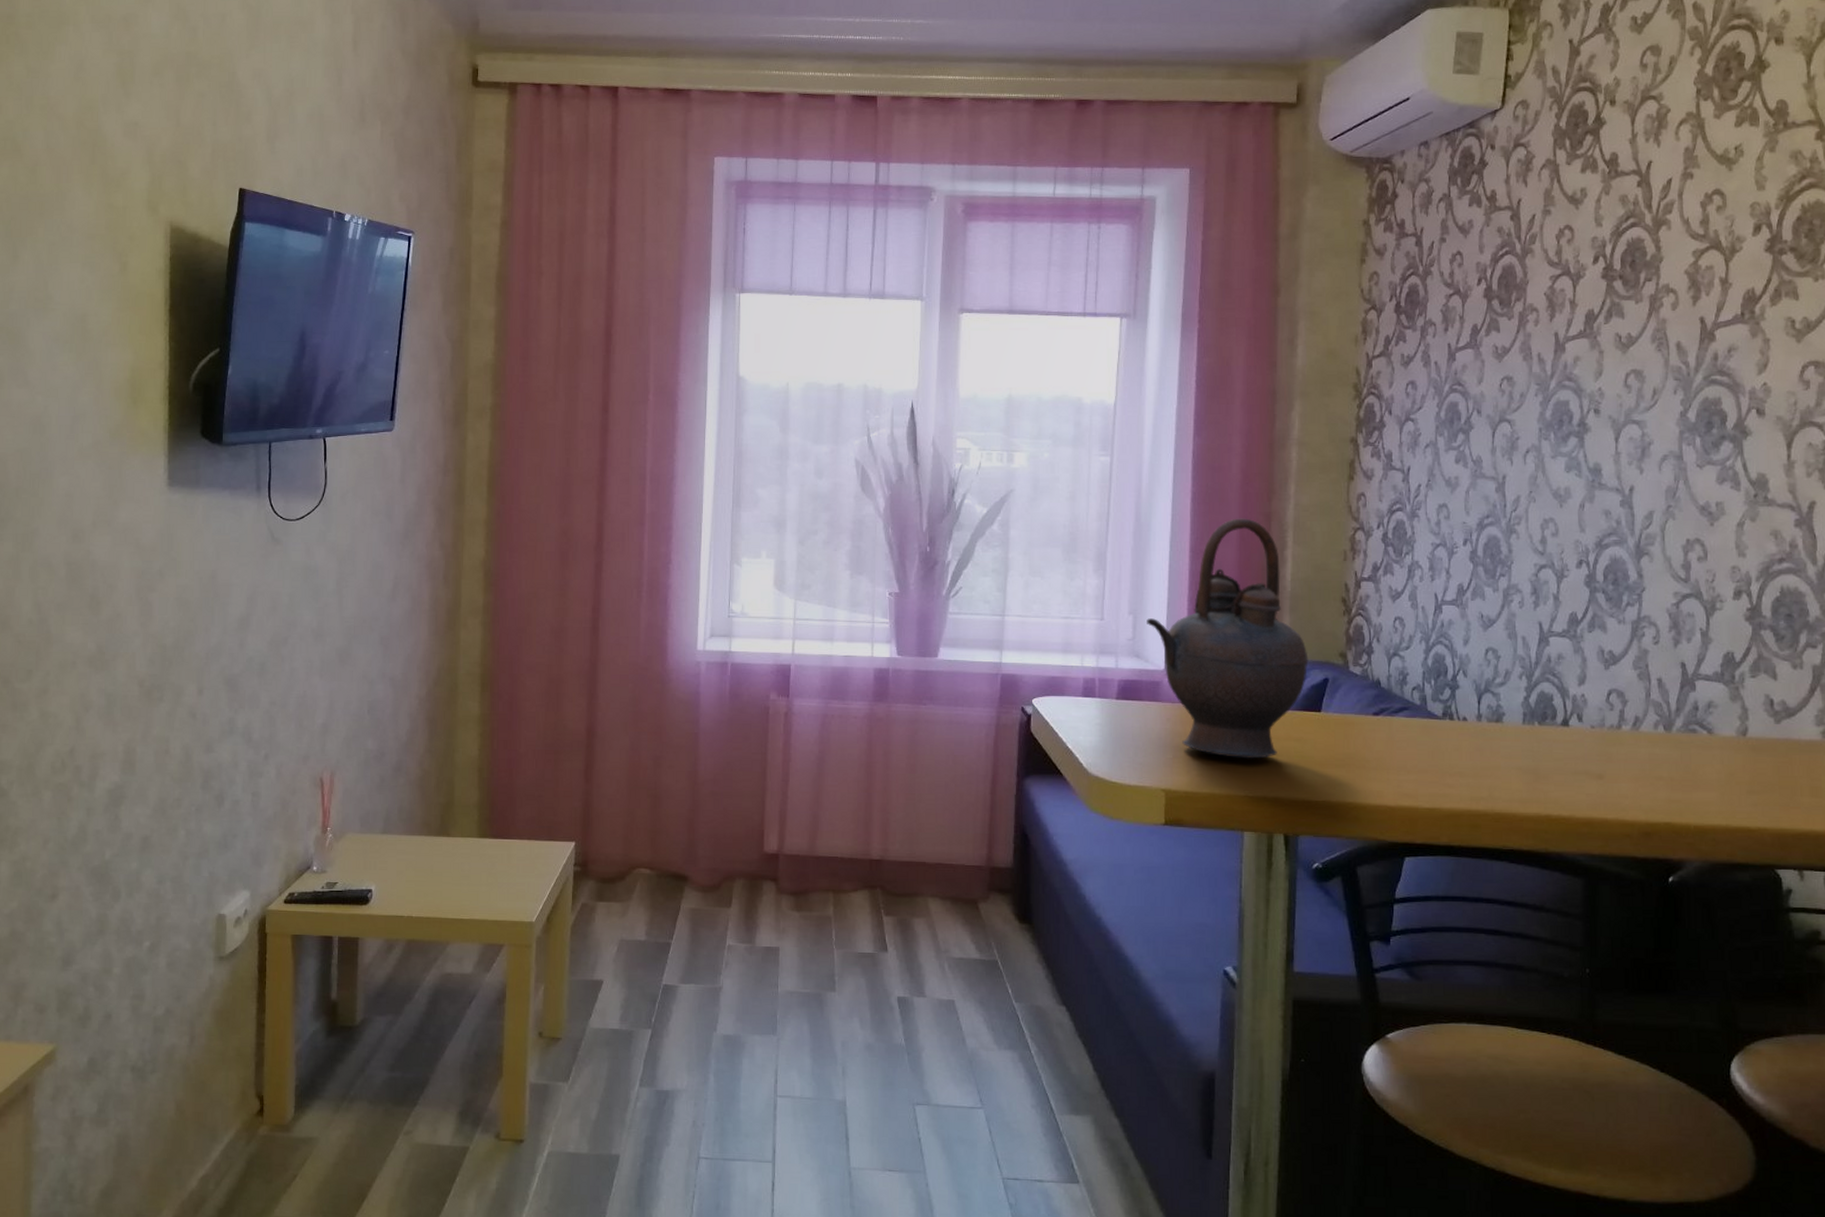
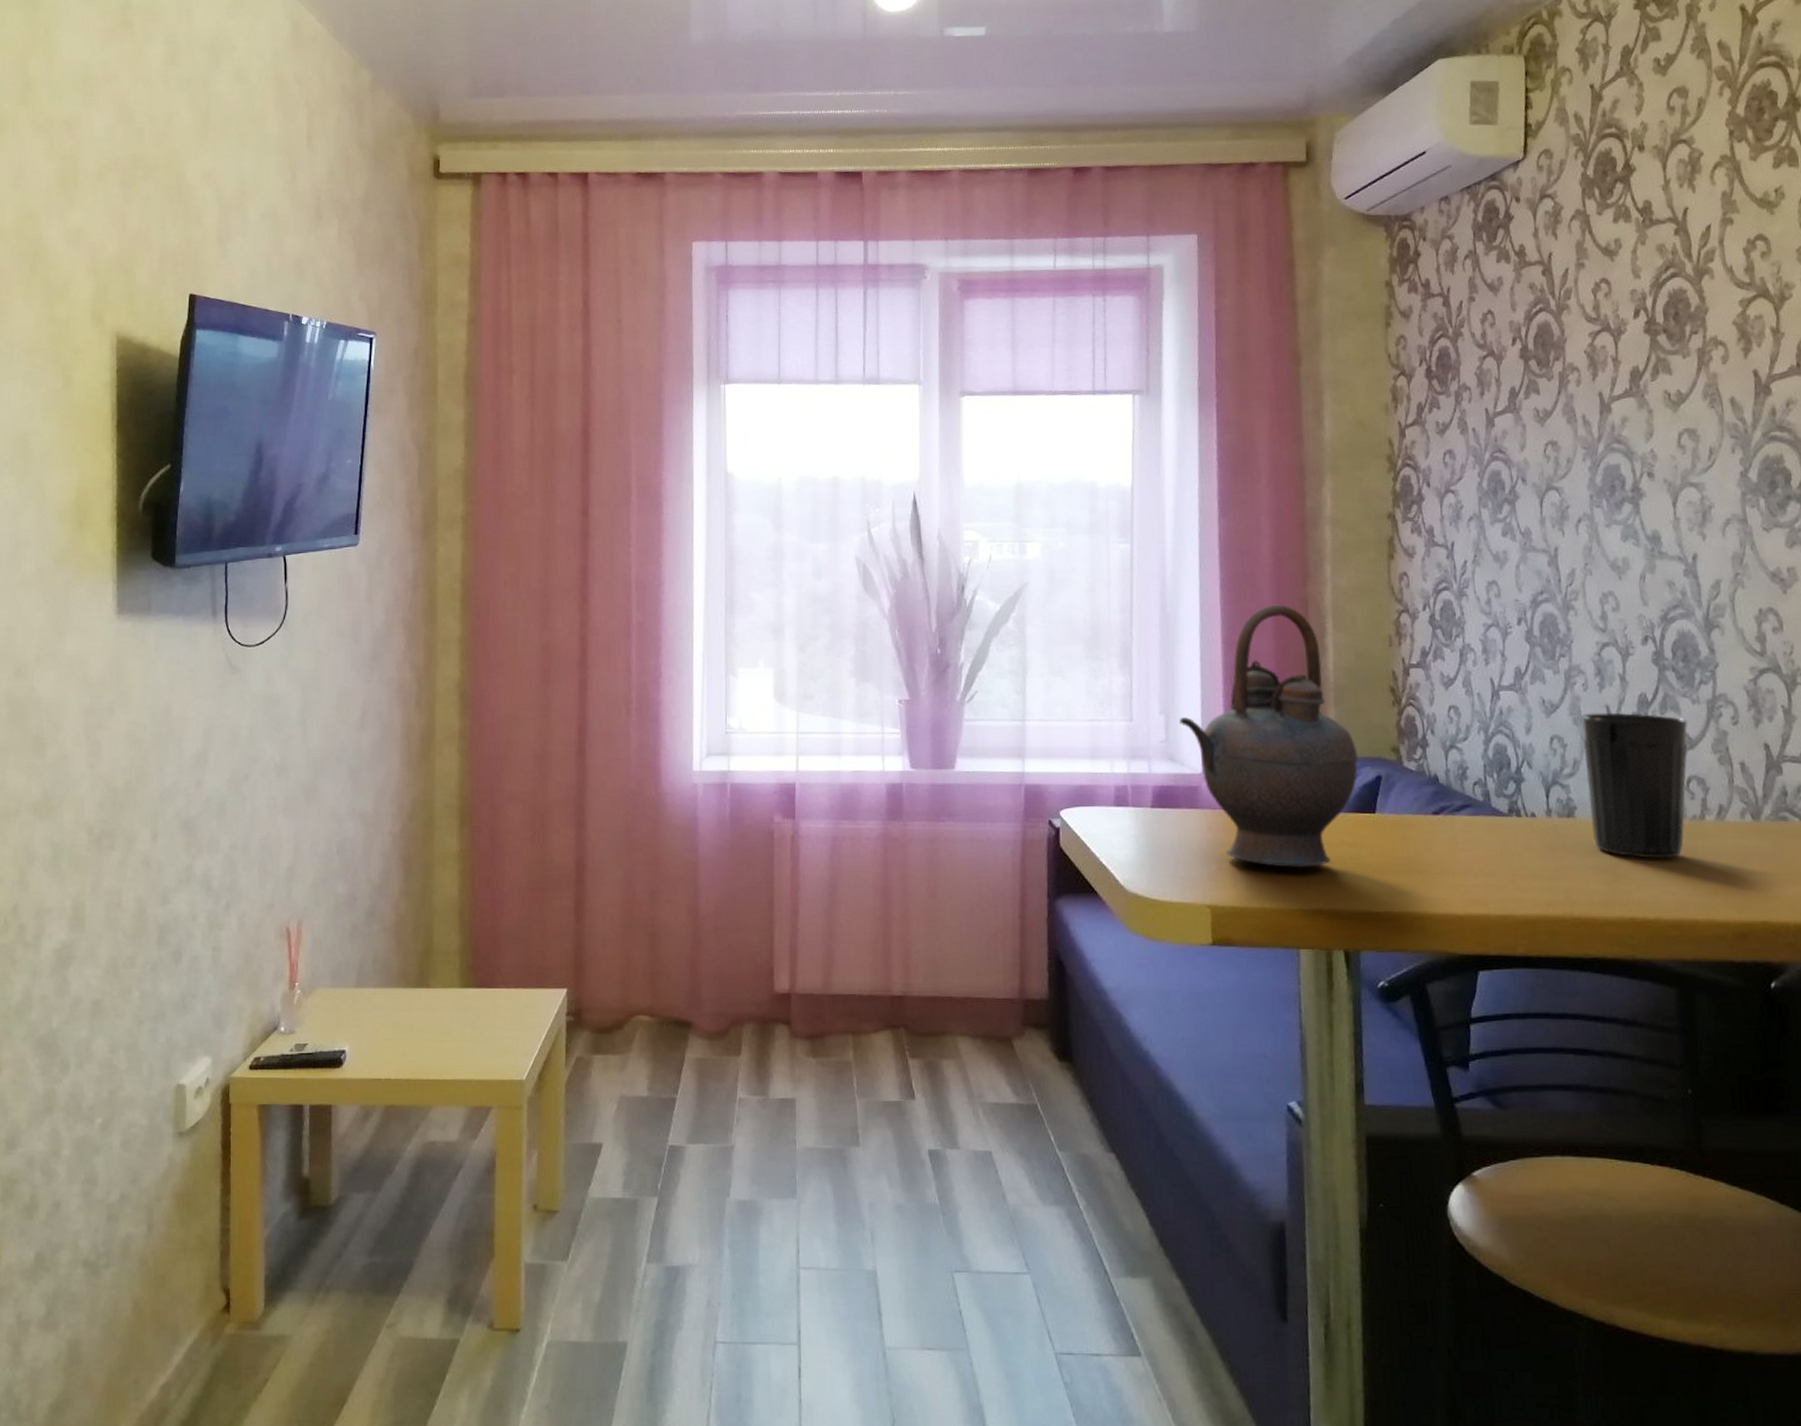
cup: none [1515,629,1613,763] -> present [1581,712,1688,859]

